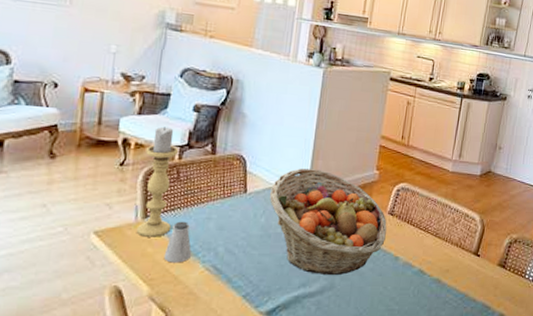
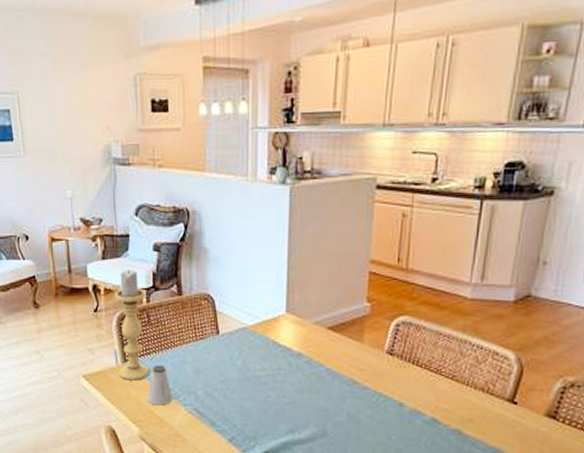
fruit basket: present [269,168,387,276] -> none [243,305,386,423]

